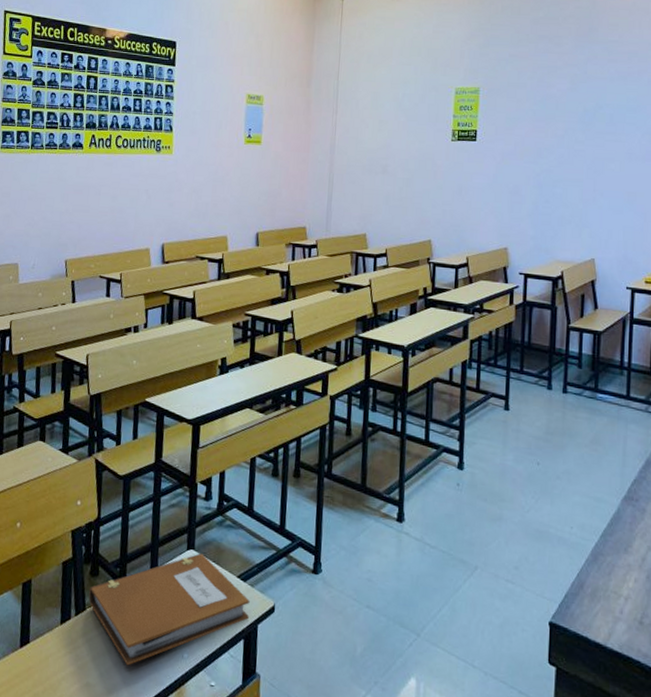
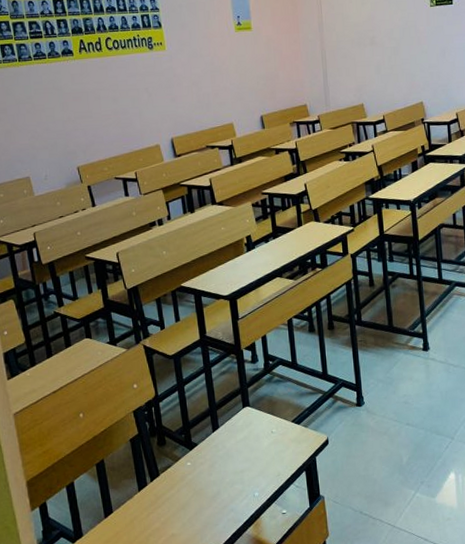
notebook: present [88,553,250,666] -> none [159,408,307,513]

